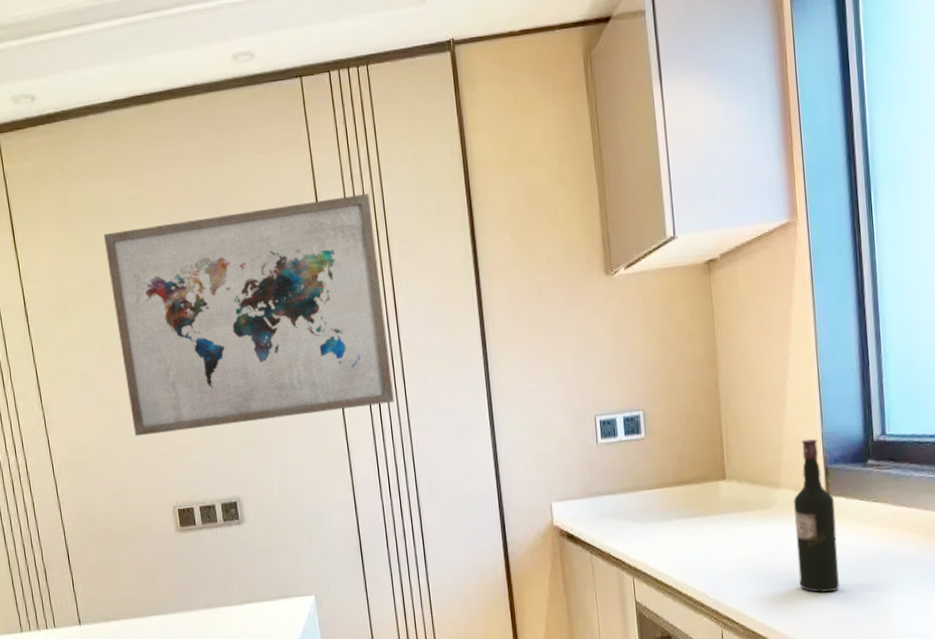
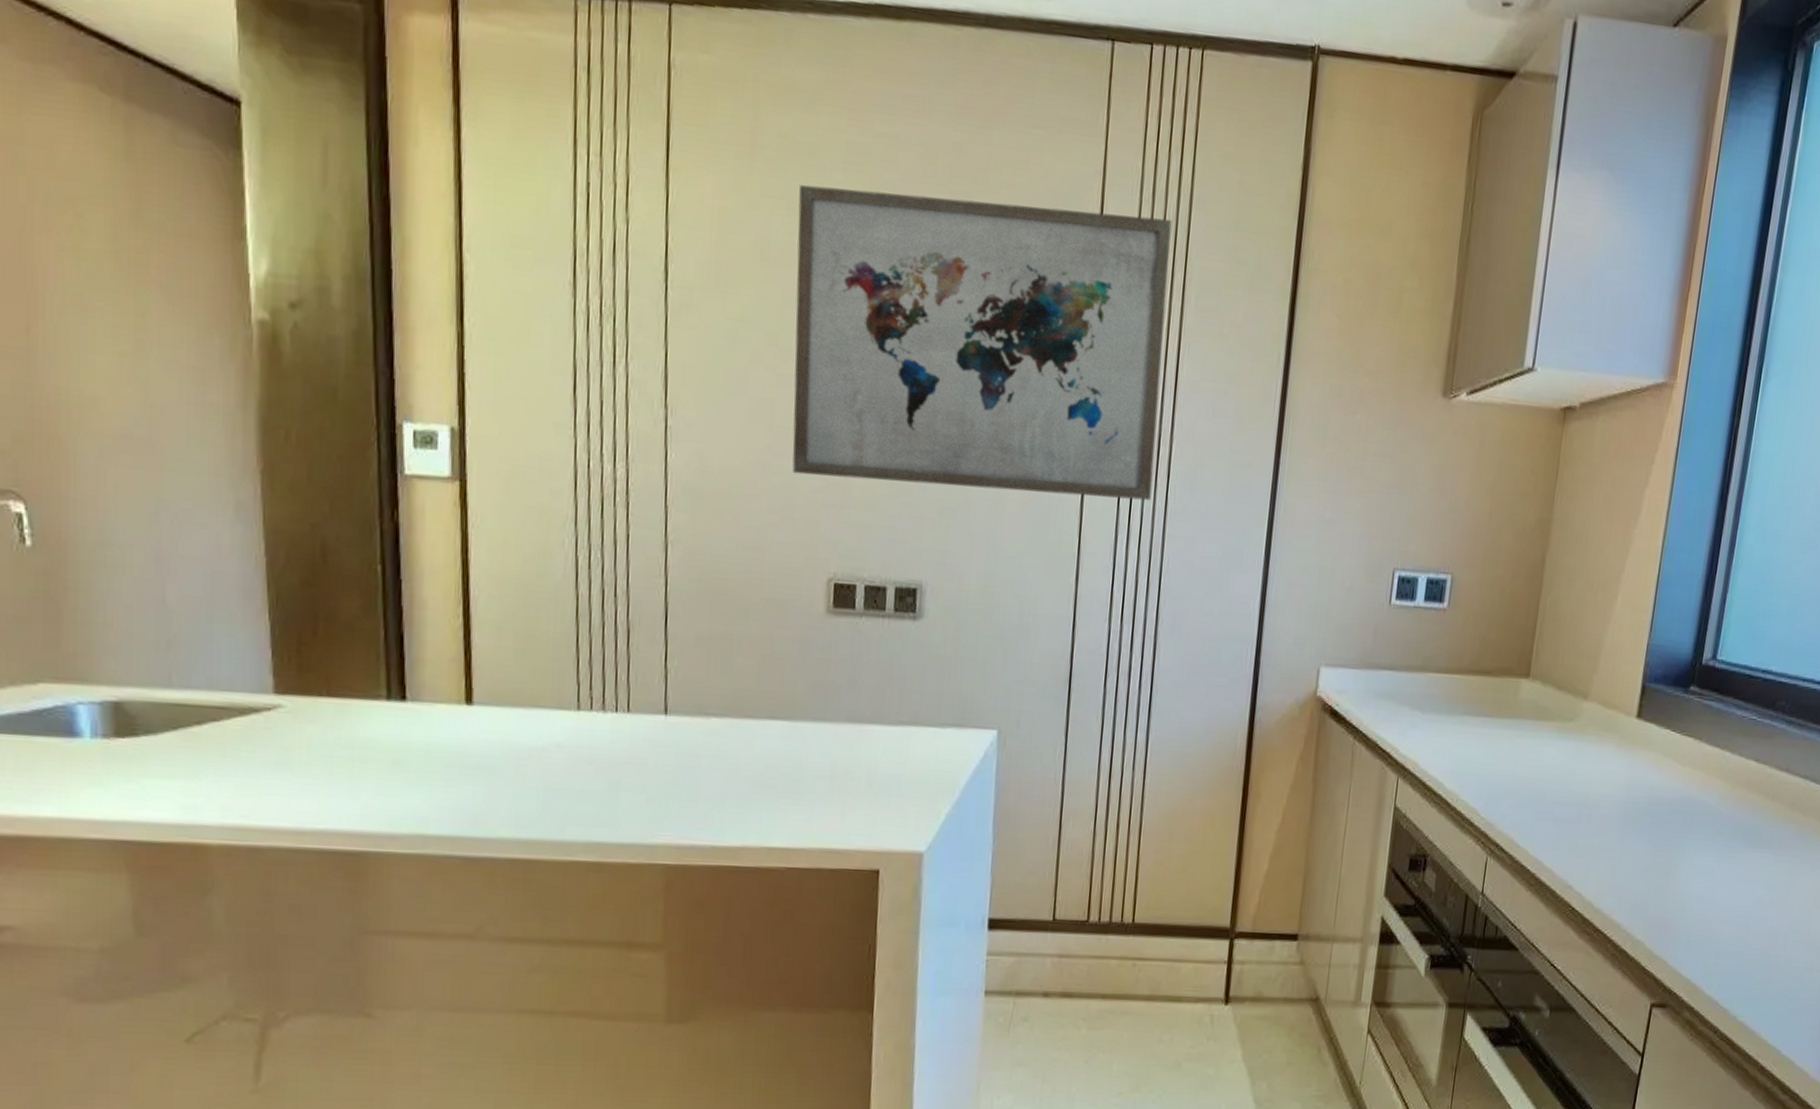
wine bottle: present [793,438,840,593] -> none [1585,647,1644,833]

